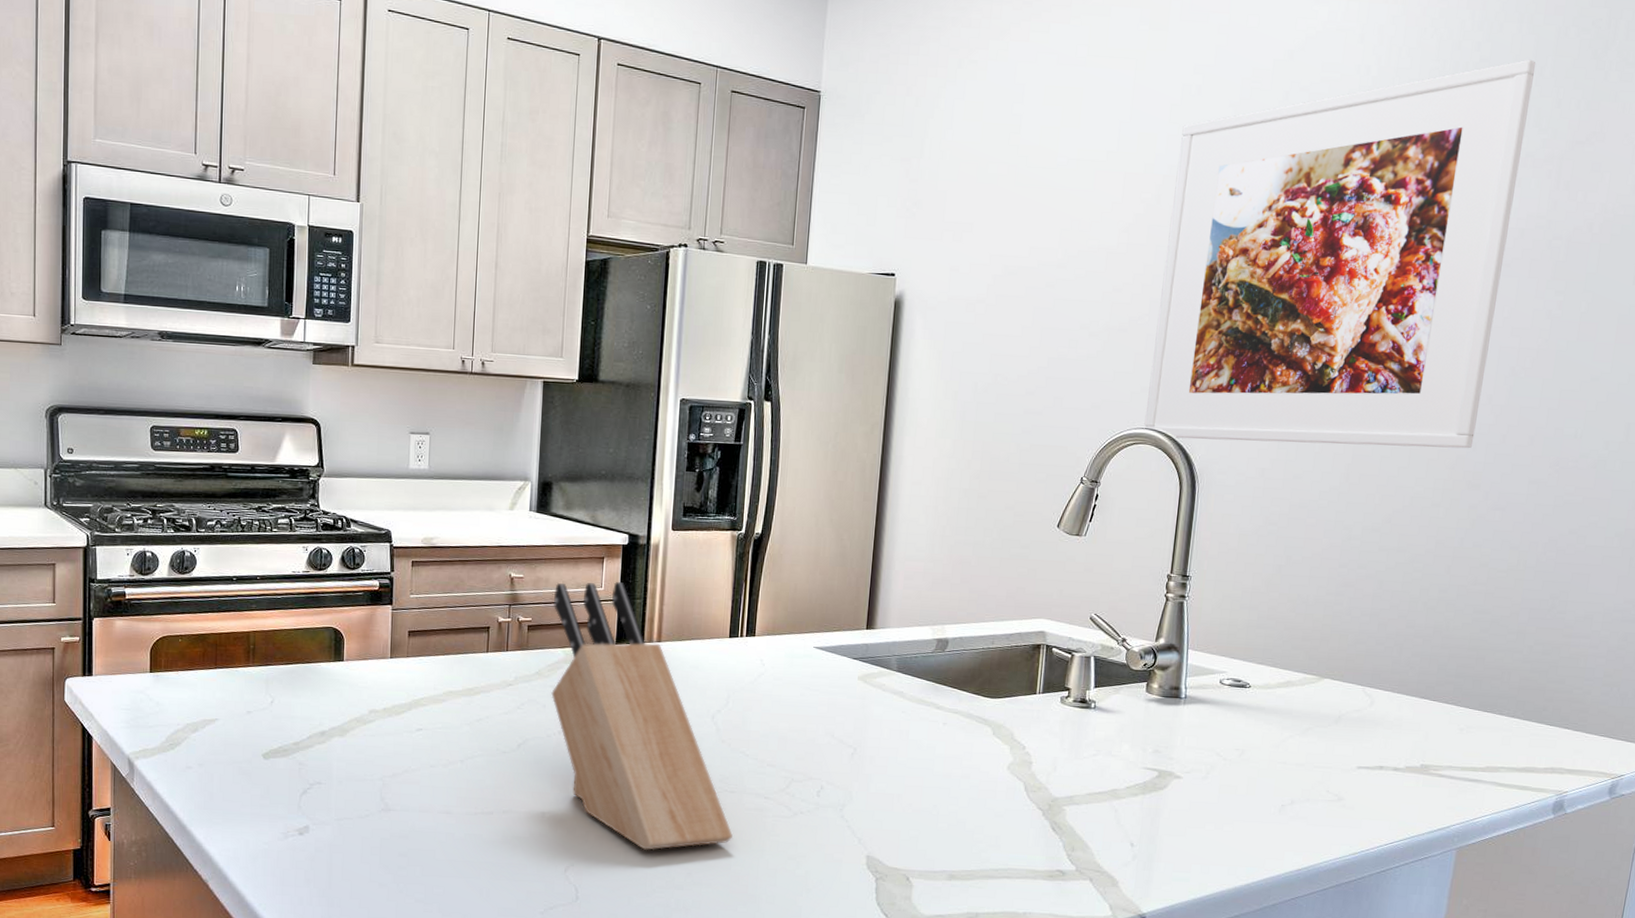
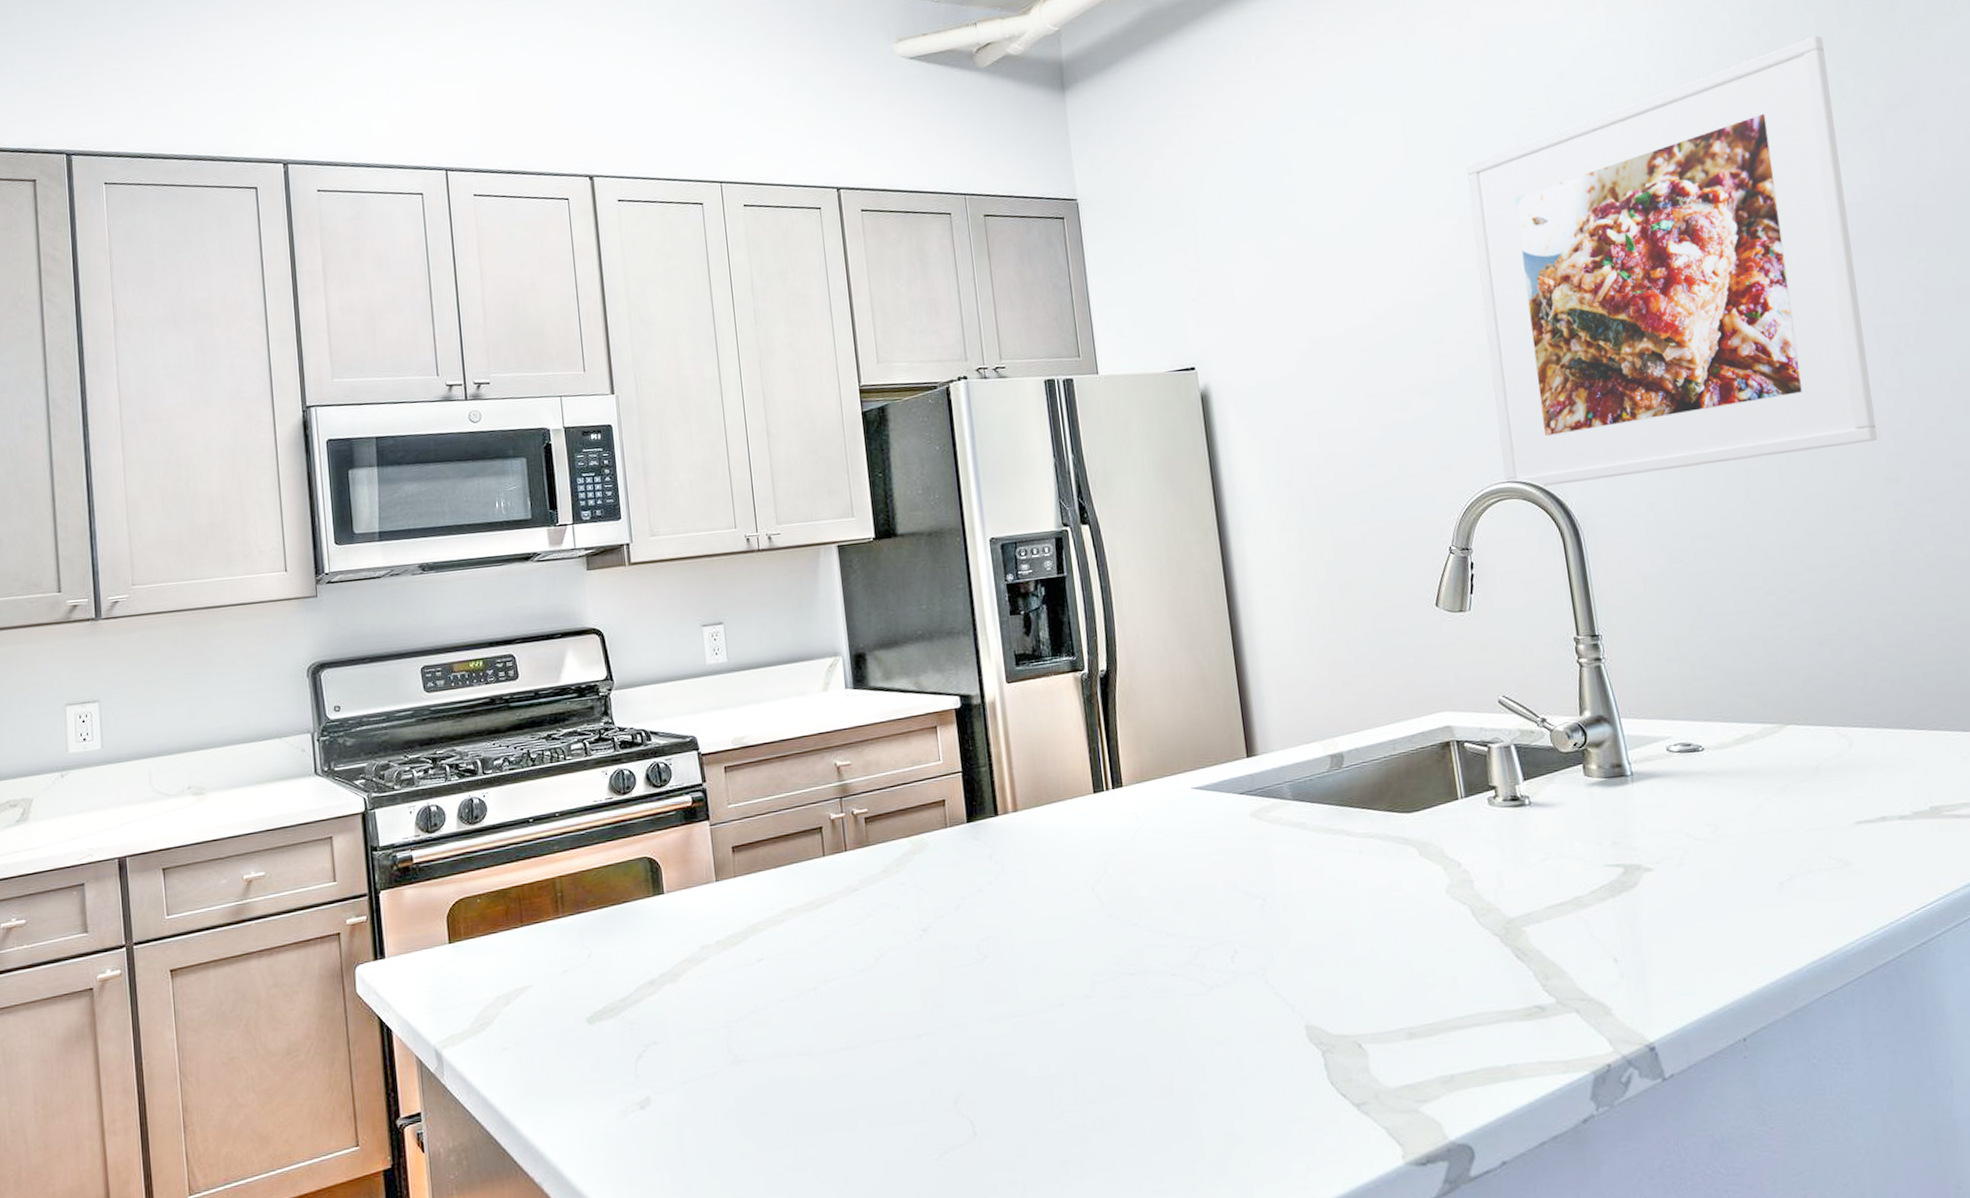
knife block: present [551,581,733,850] -> none [888,750,1143,1062]

